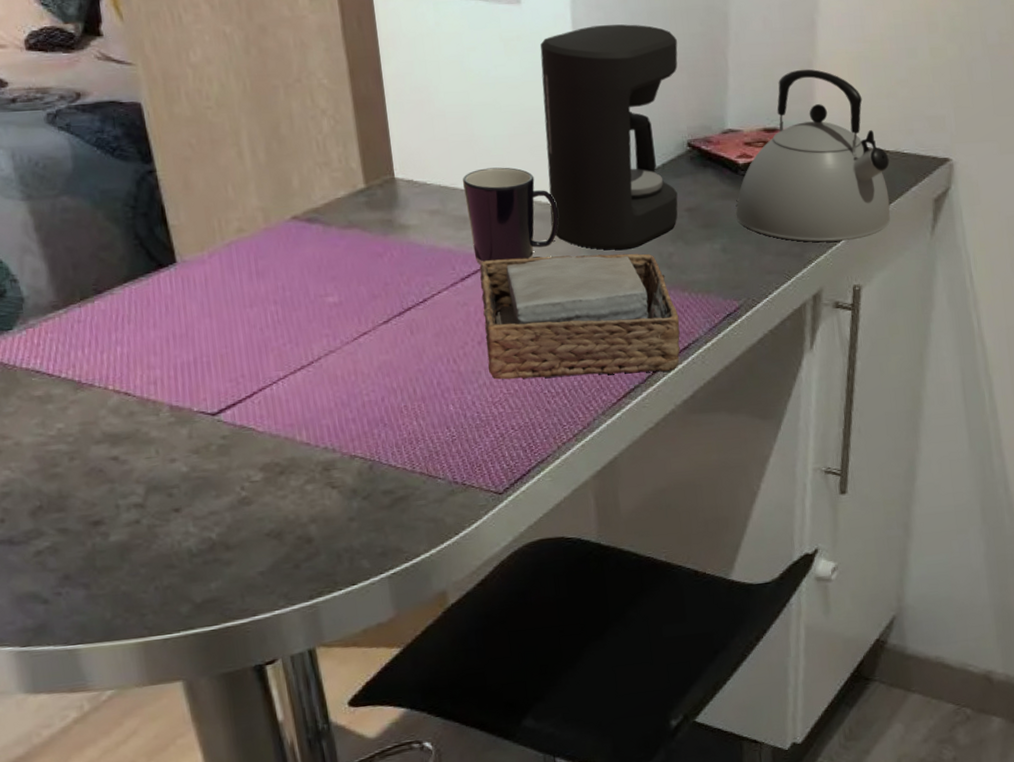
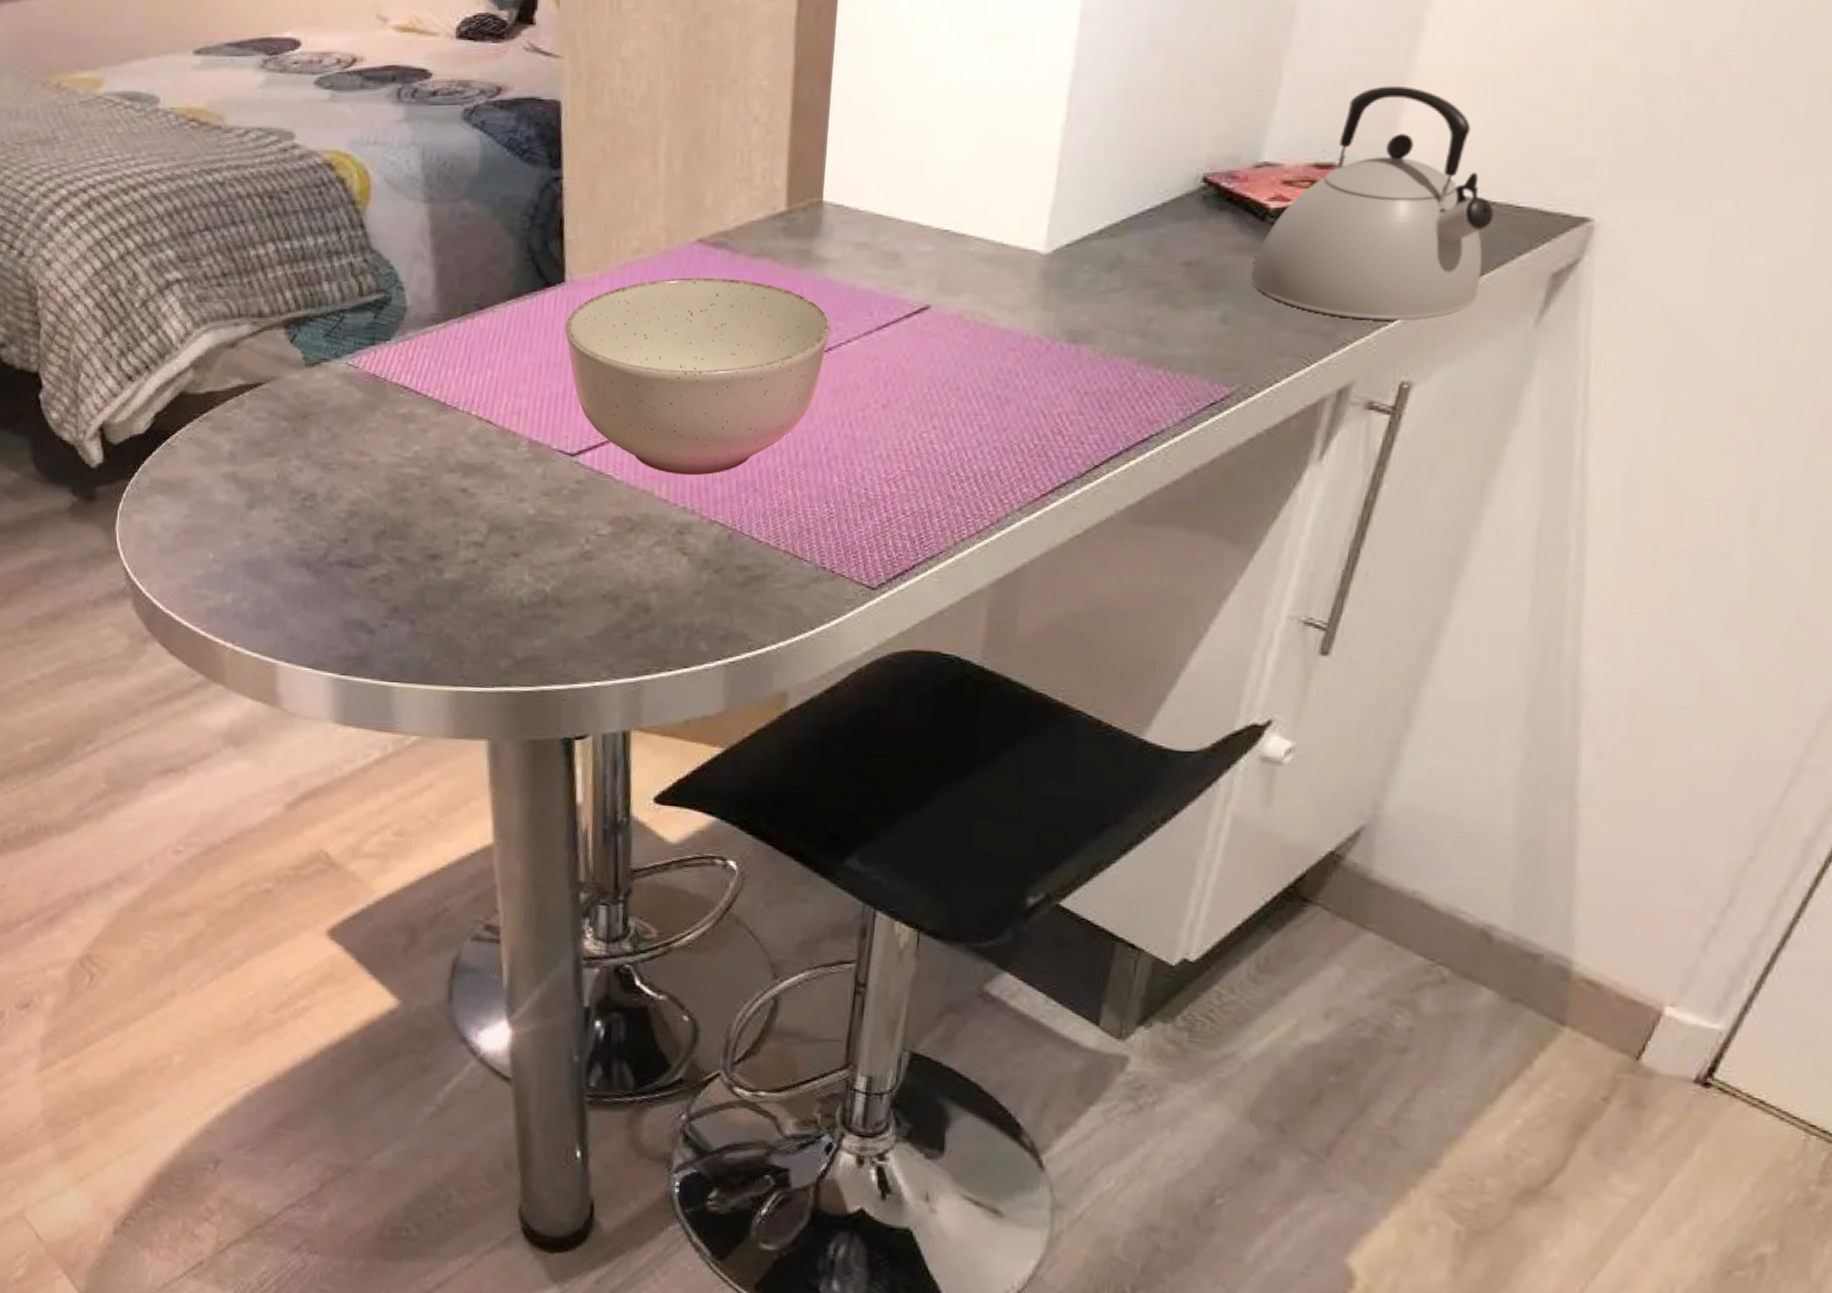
bowl: none [184,248,423,420] -> present [565,277,832,476]
mug: present [462,167,559,264] -> none [899,195,1014,312]
napkin holder: present [479,253,681,380] -> none [888,308,1145,467]
coffee maker: present [540,24,678,250] -> none [1001,20,1217,308]

